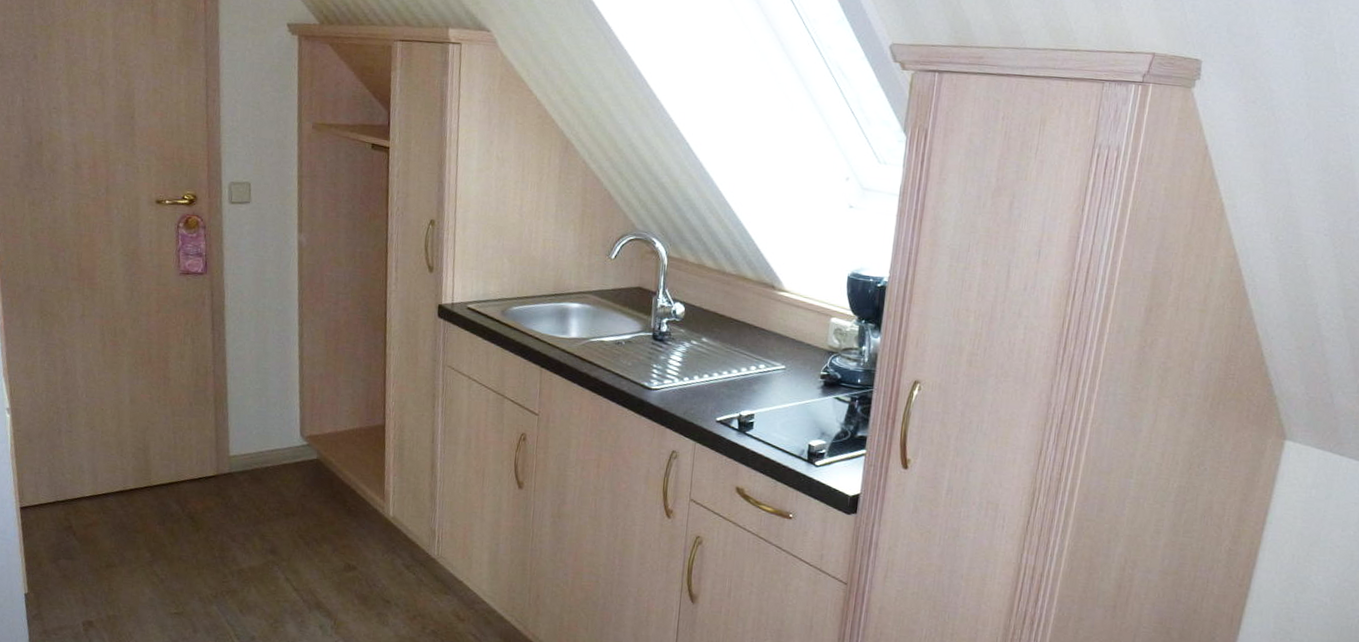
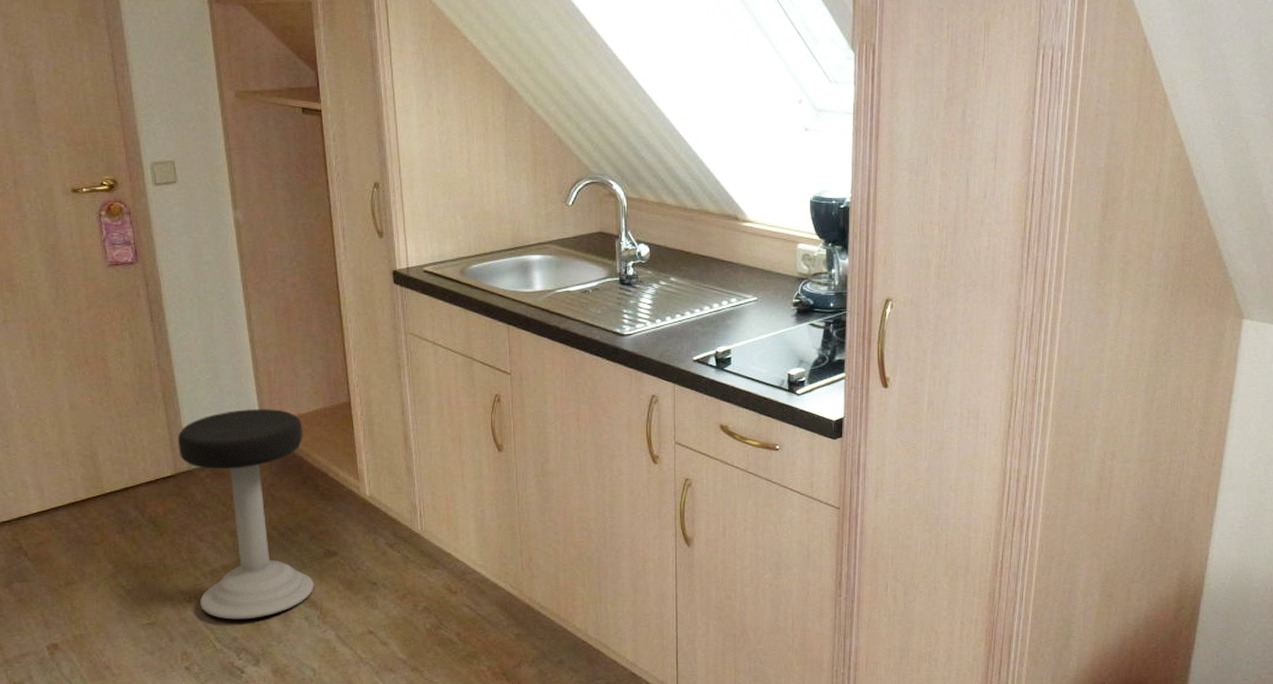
stool: none [222,421,339,621] -> present [178,409,314,620]

